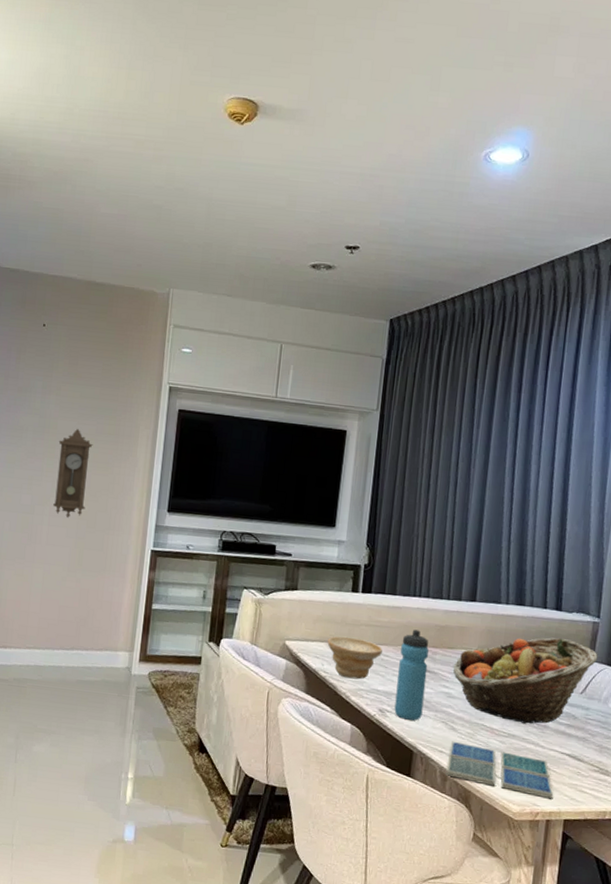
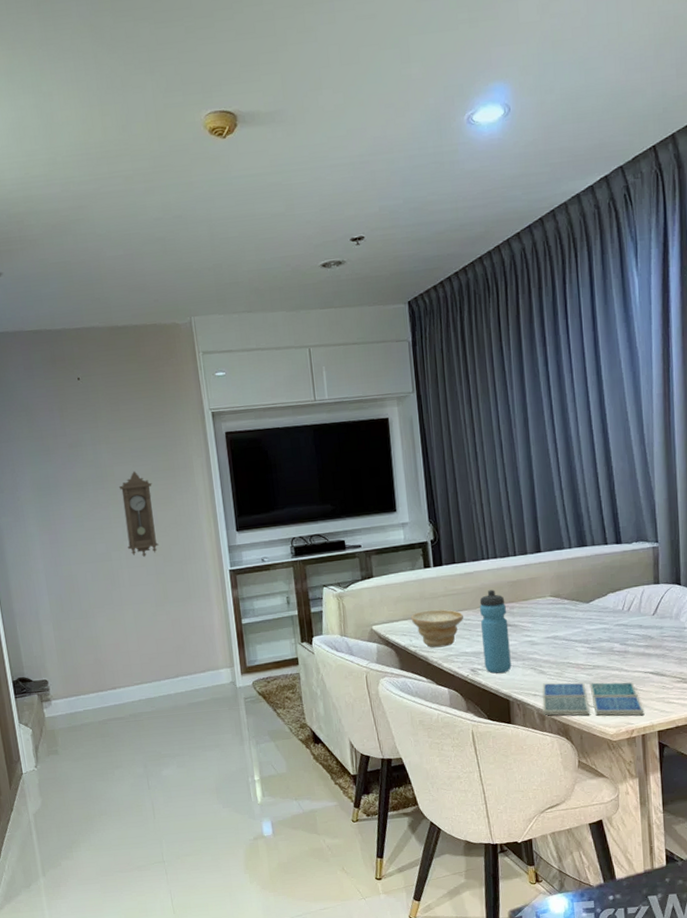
fruit basket: present [452,637,598,724] -> none [531,568,663,654]

